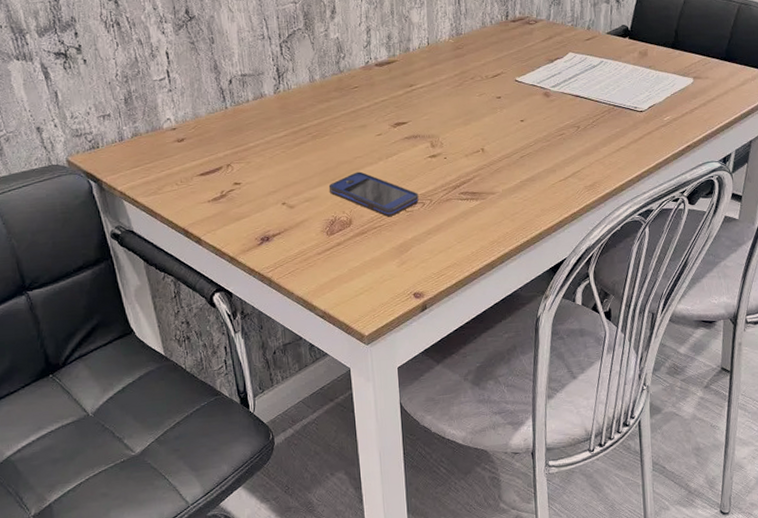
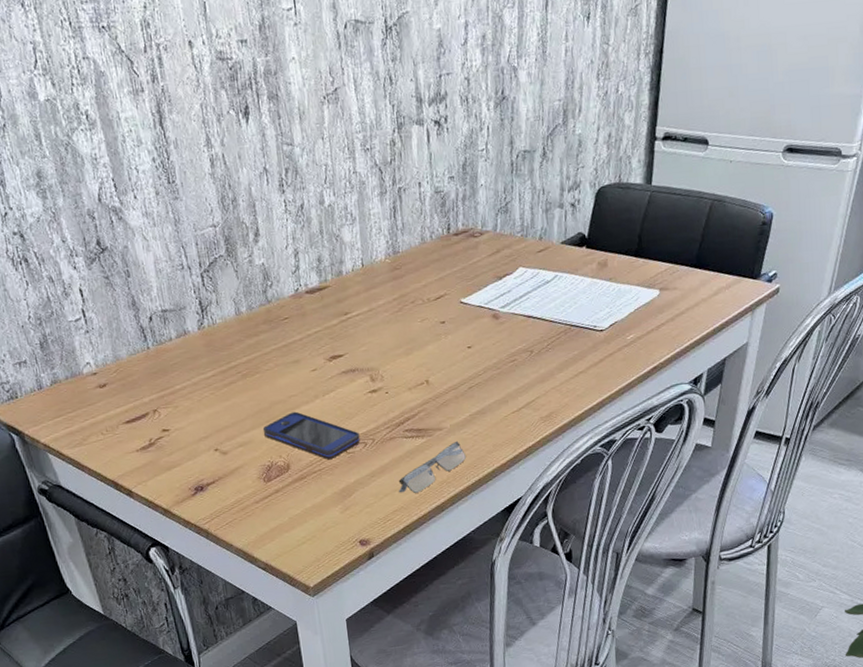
glasses: none [452,204,516,251] -> present [398,440,466,493]

